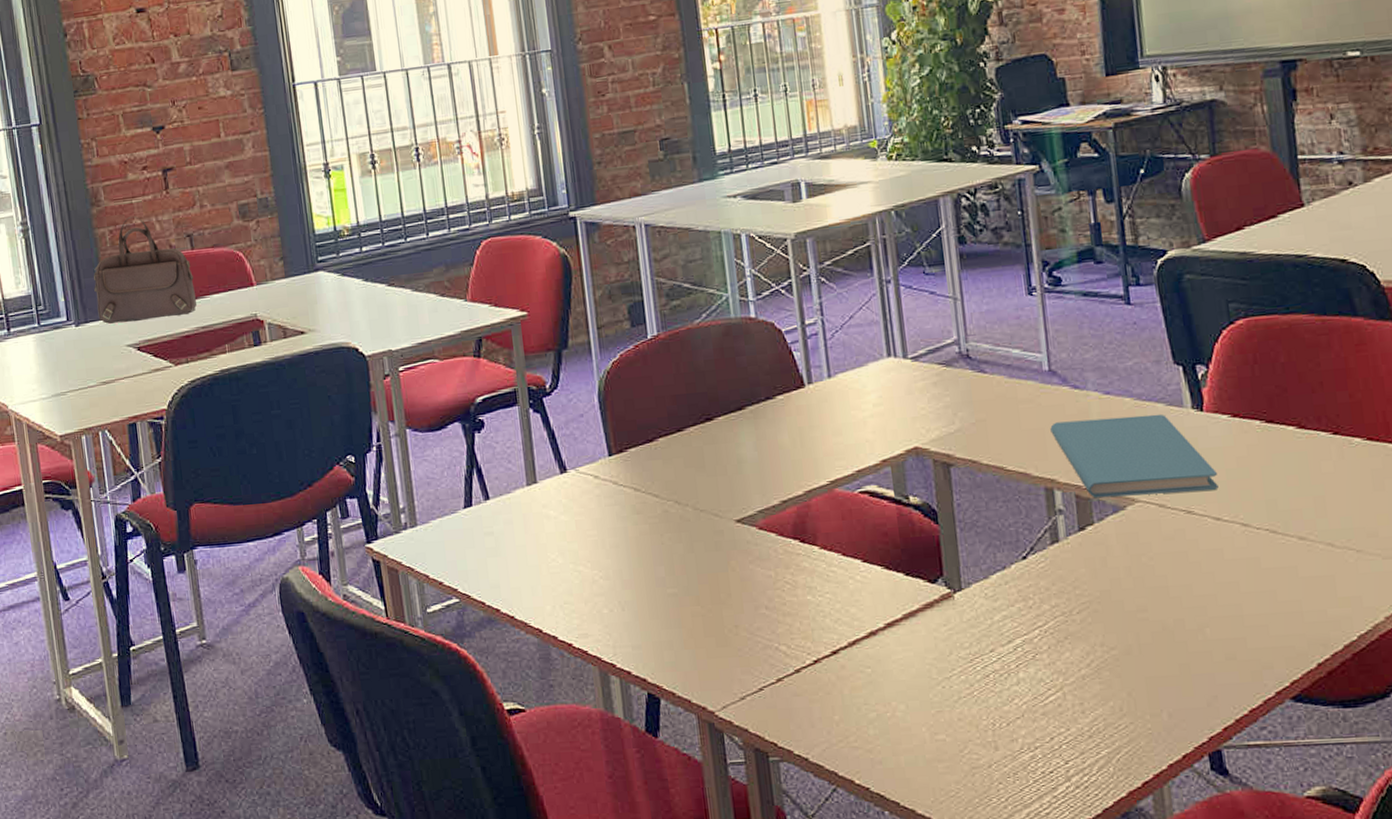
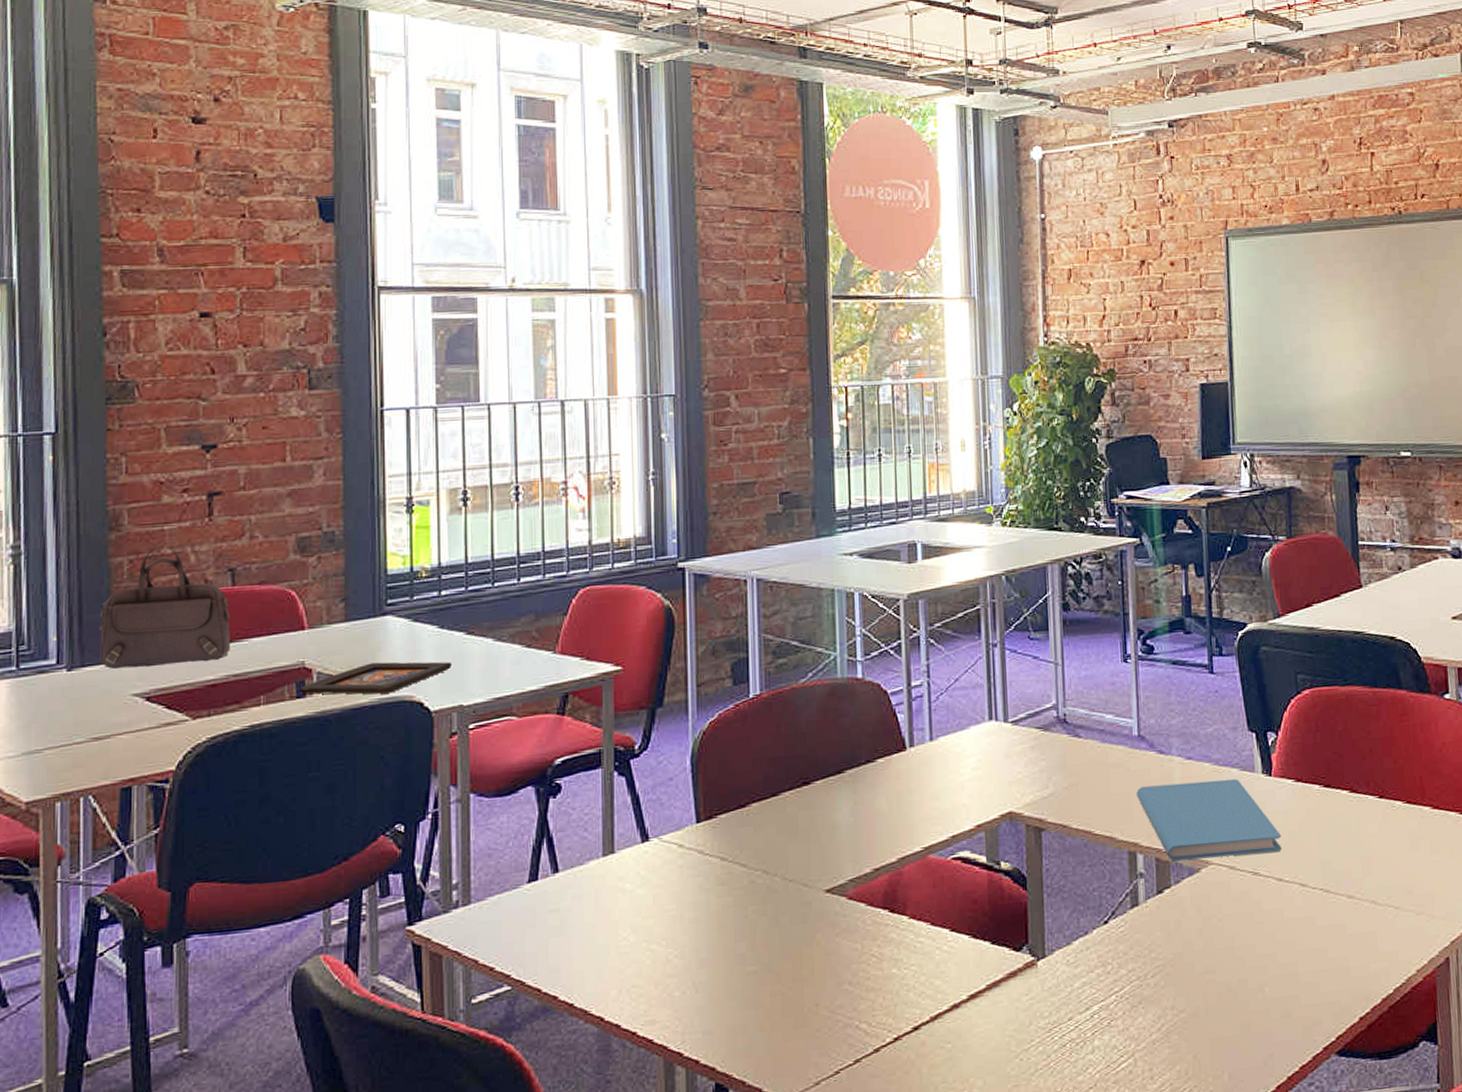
tablet: none [255,311,378,343] -> present [299,661,451,695]

